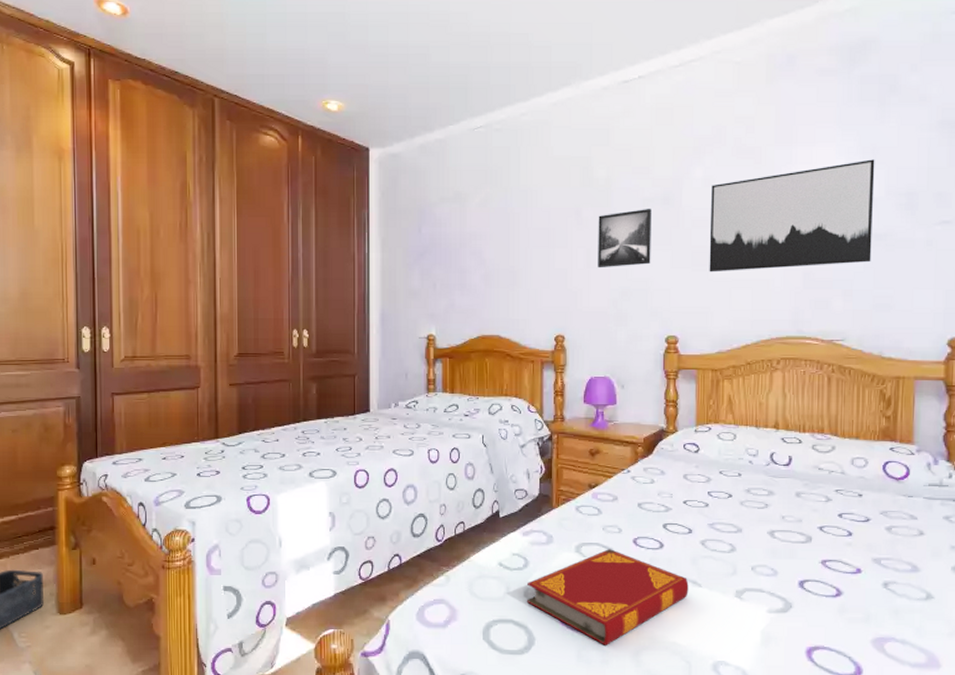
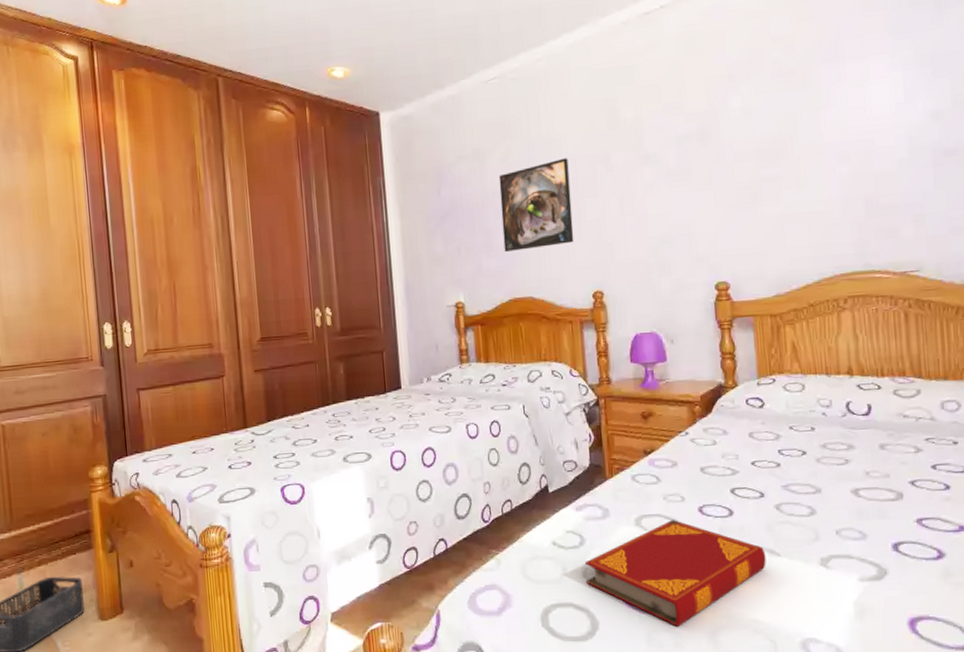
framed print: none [477,209,543,292] -> present [498,158,574,253]
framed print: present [598,209,652,268] -> none [629,146,692,216]
wall art: present [709,159,875,273] -> none [752,67,943,209]

